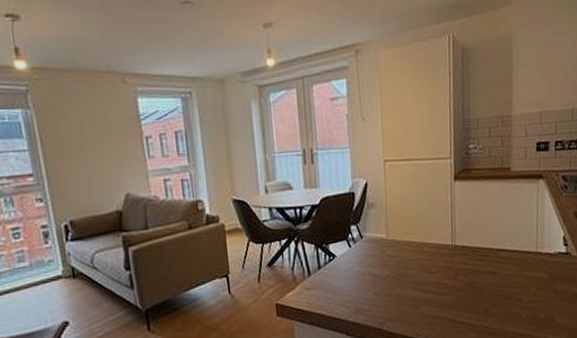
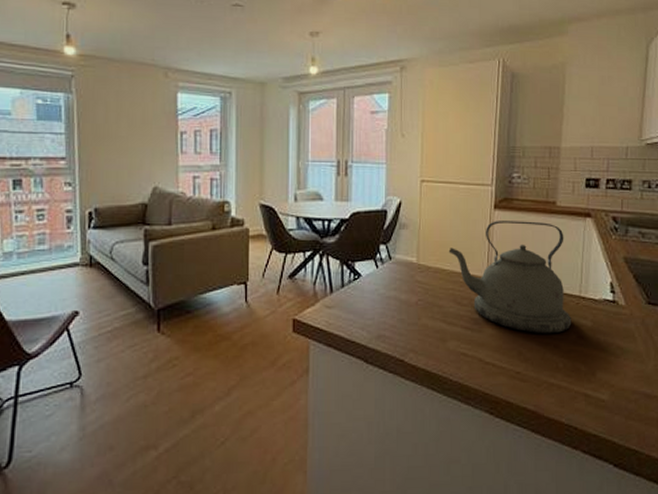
kettle: none [415,188,531,290] -> present [448,221,572,334]

